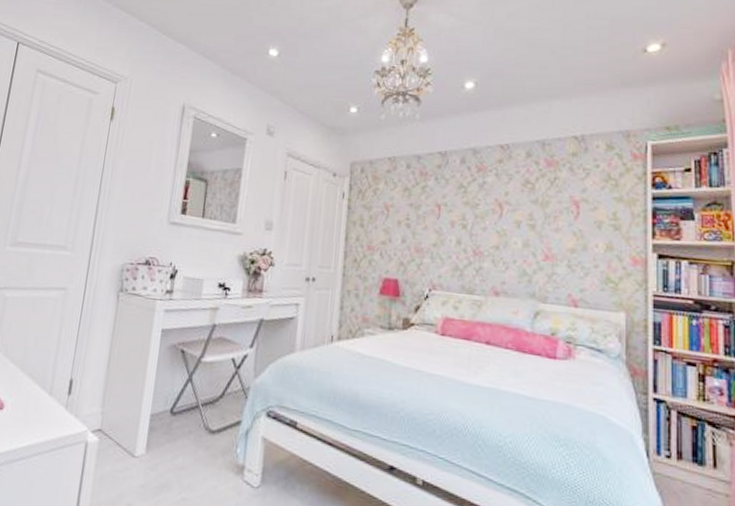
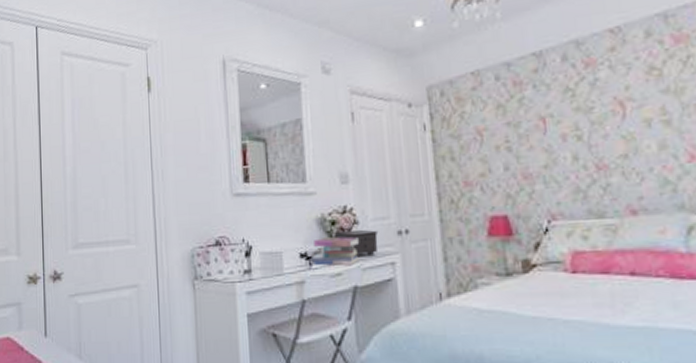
books: none [227,273,272,301] -> present [310,236,360,266]
jewelry box: none [252,270,290,296] -> present [335,229,379,258]

